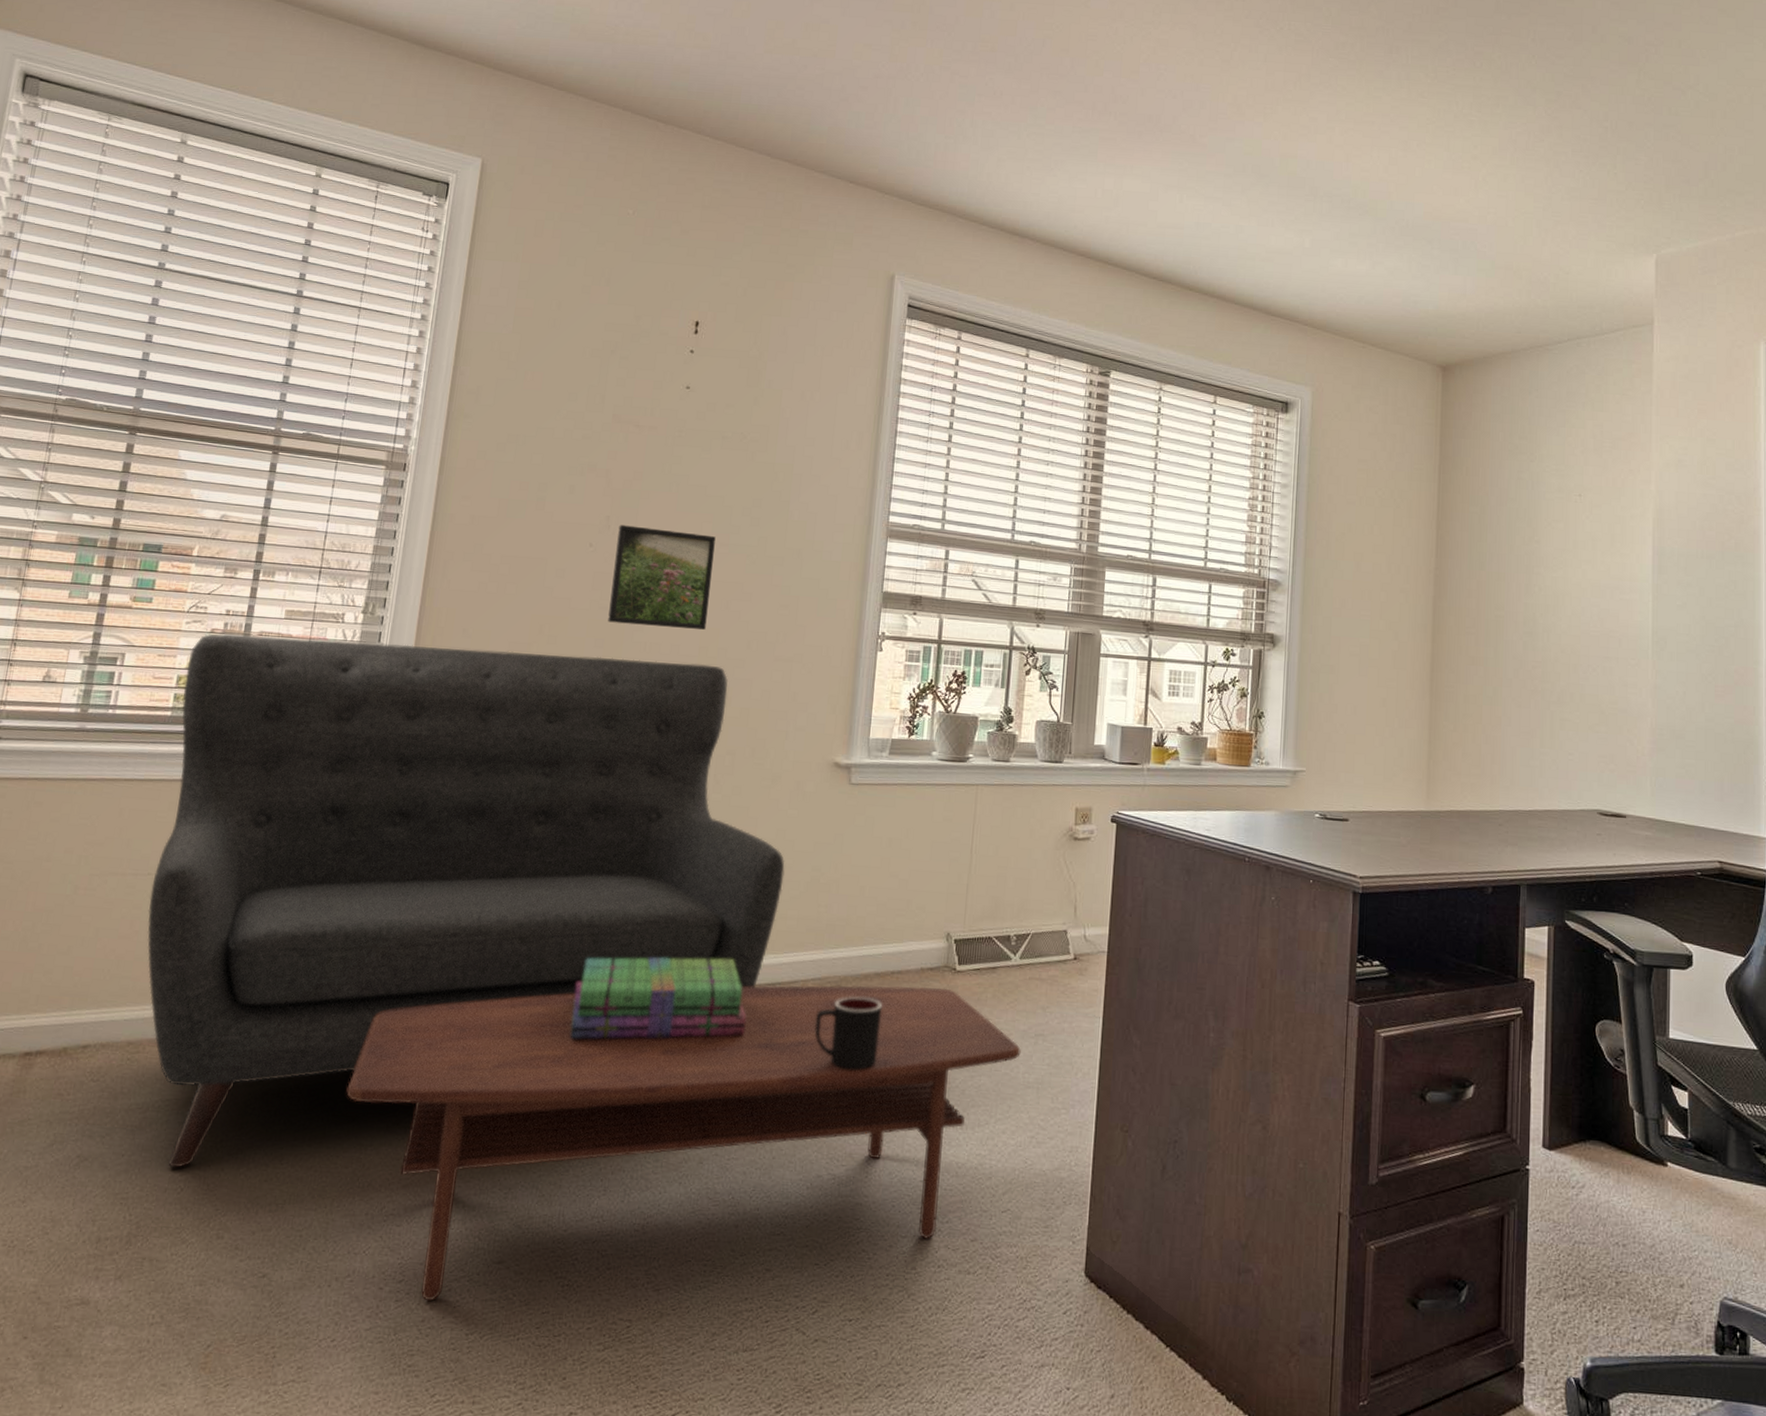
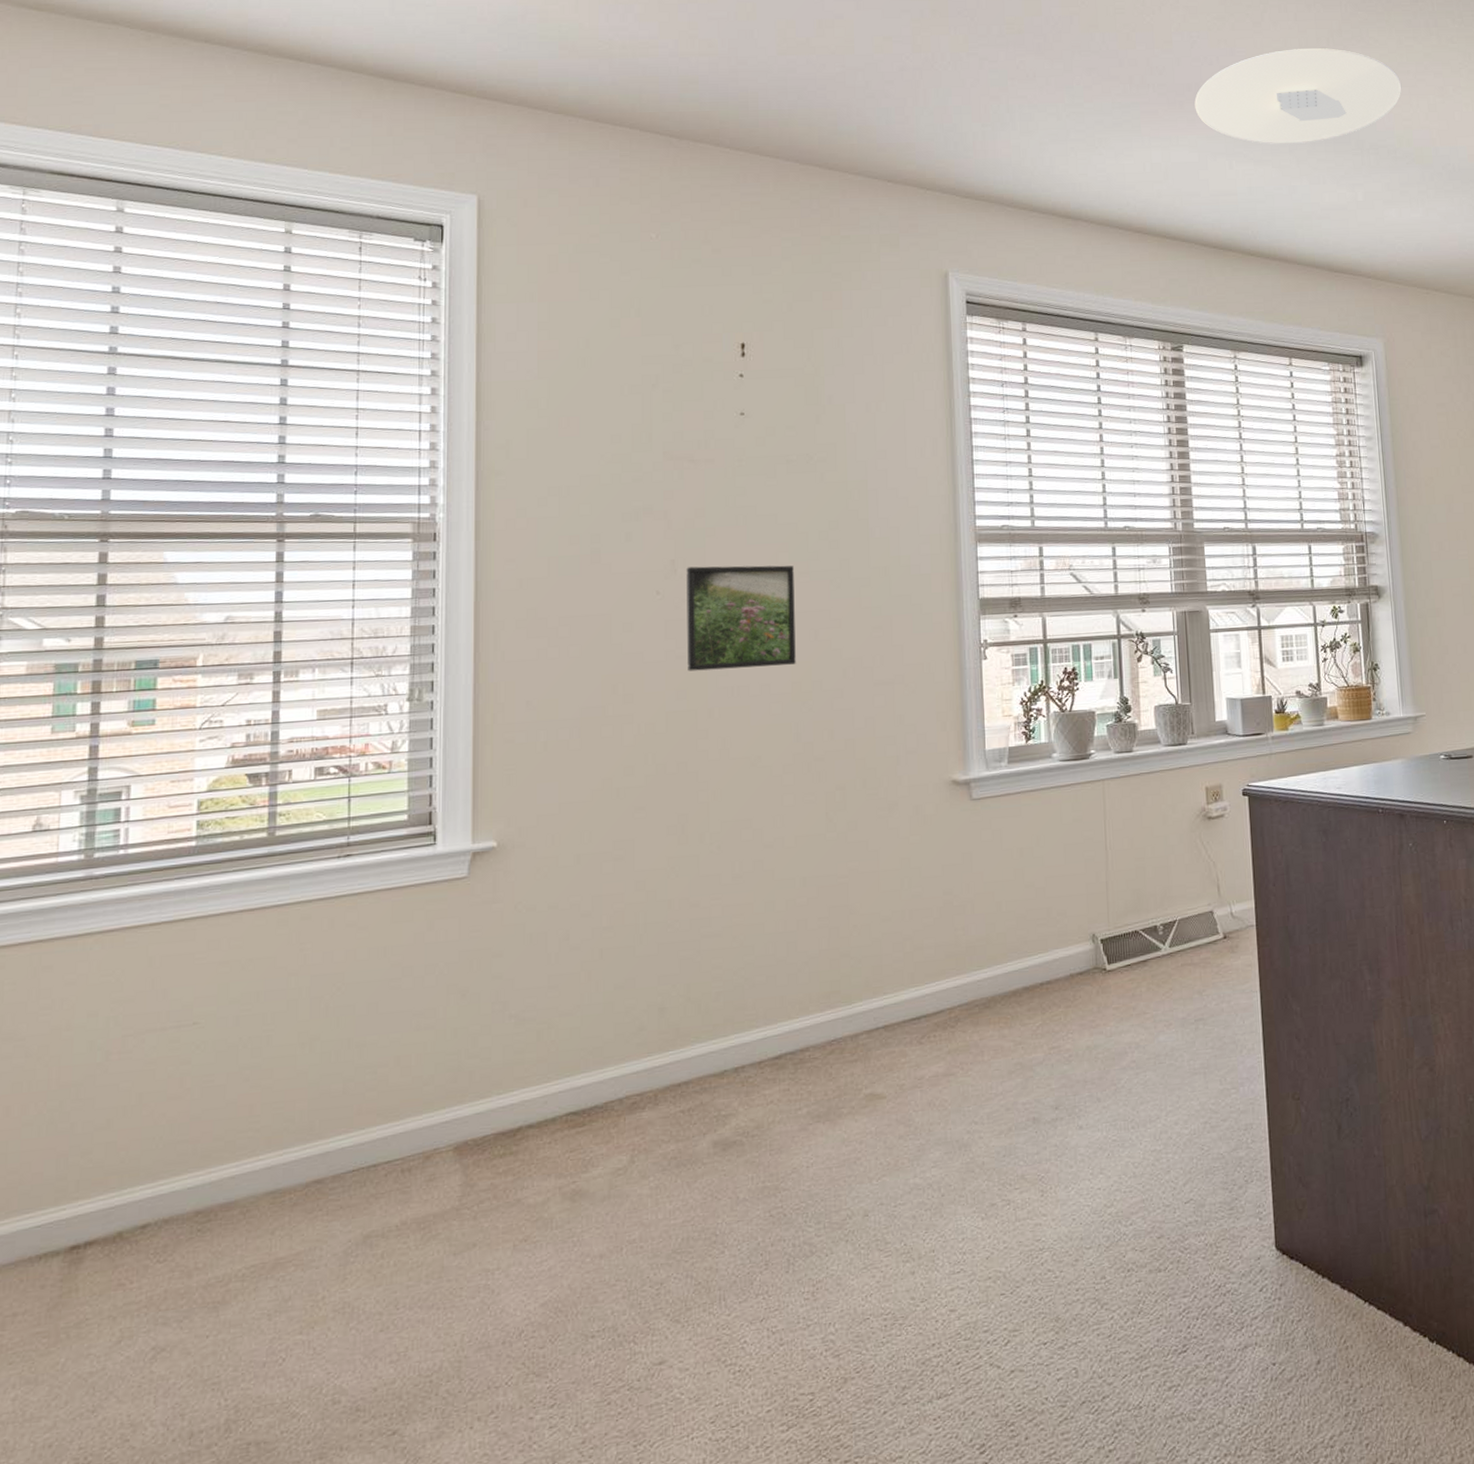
sofa: present [147,633,785,1168] -> none [199,700,915,1339]
coffee table: present [346,985,1021,1302] -> none [462,990,1183,1421]
stack of books: present [570,957,747,1039] -> none [705,999,895,1114]
mug: present [814,996,883,1071] -> none [968,1014,1037,1092]
ceiling light: none [1153,89,1365,185] -> present [1194,48,1402,144]

